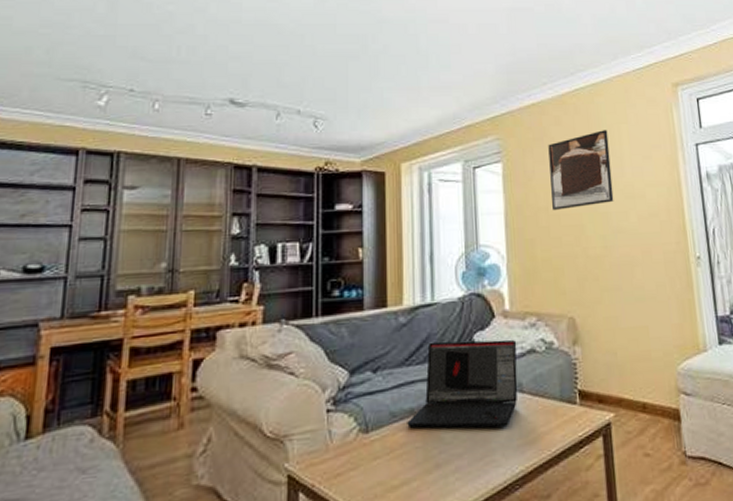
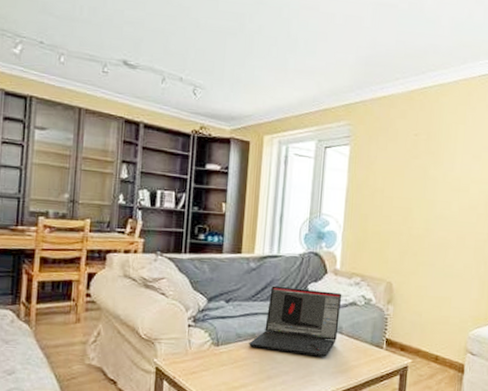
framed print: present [548,130,614,211] -> none [387,127,446,194]

